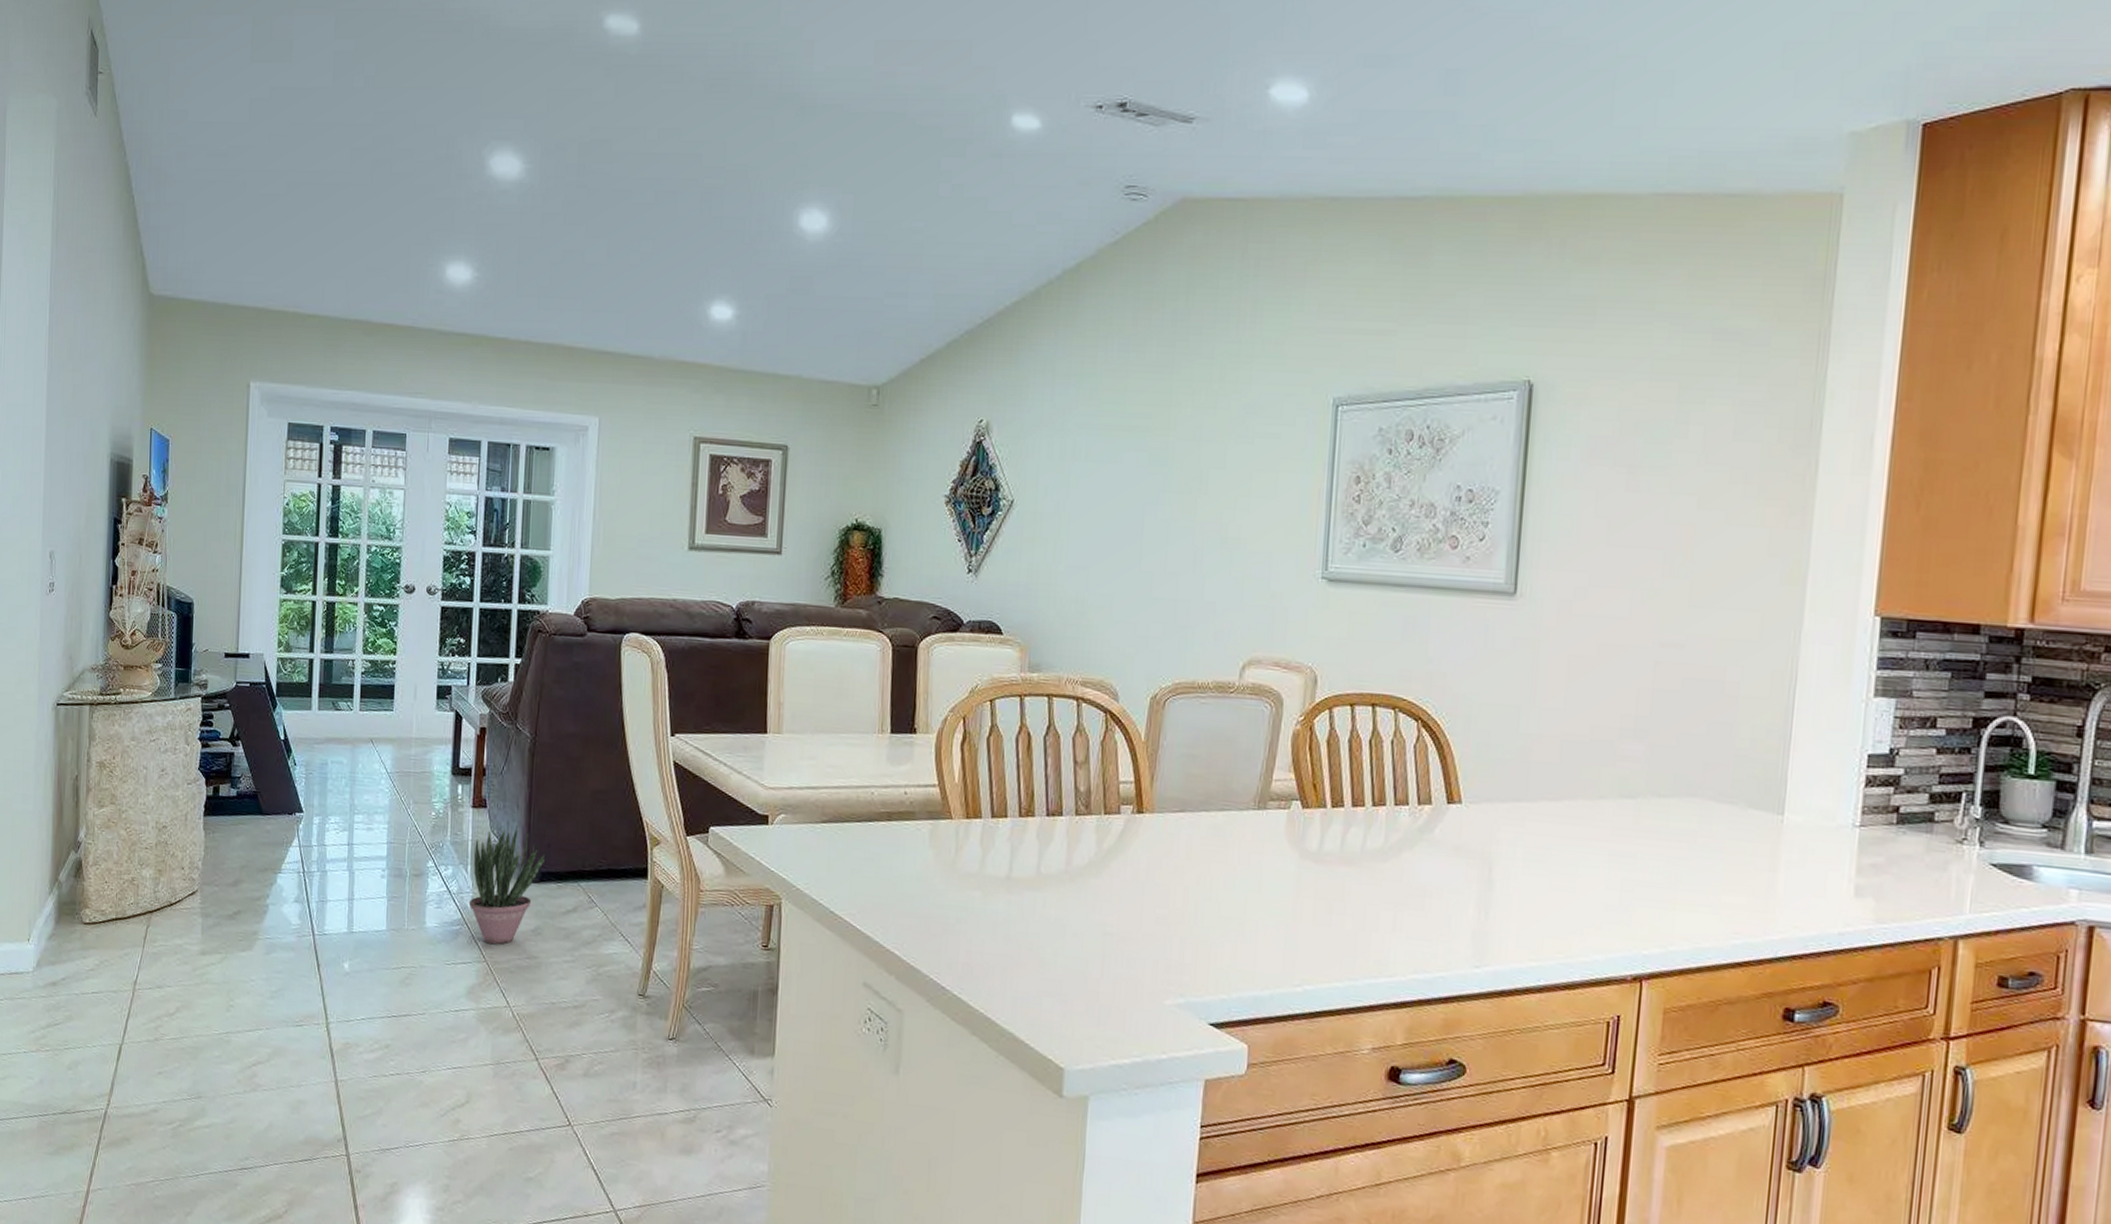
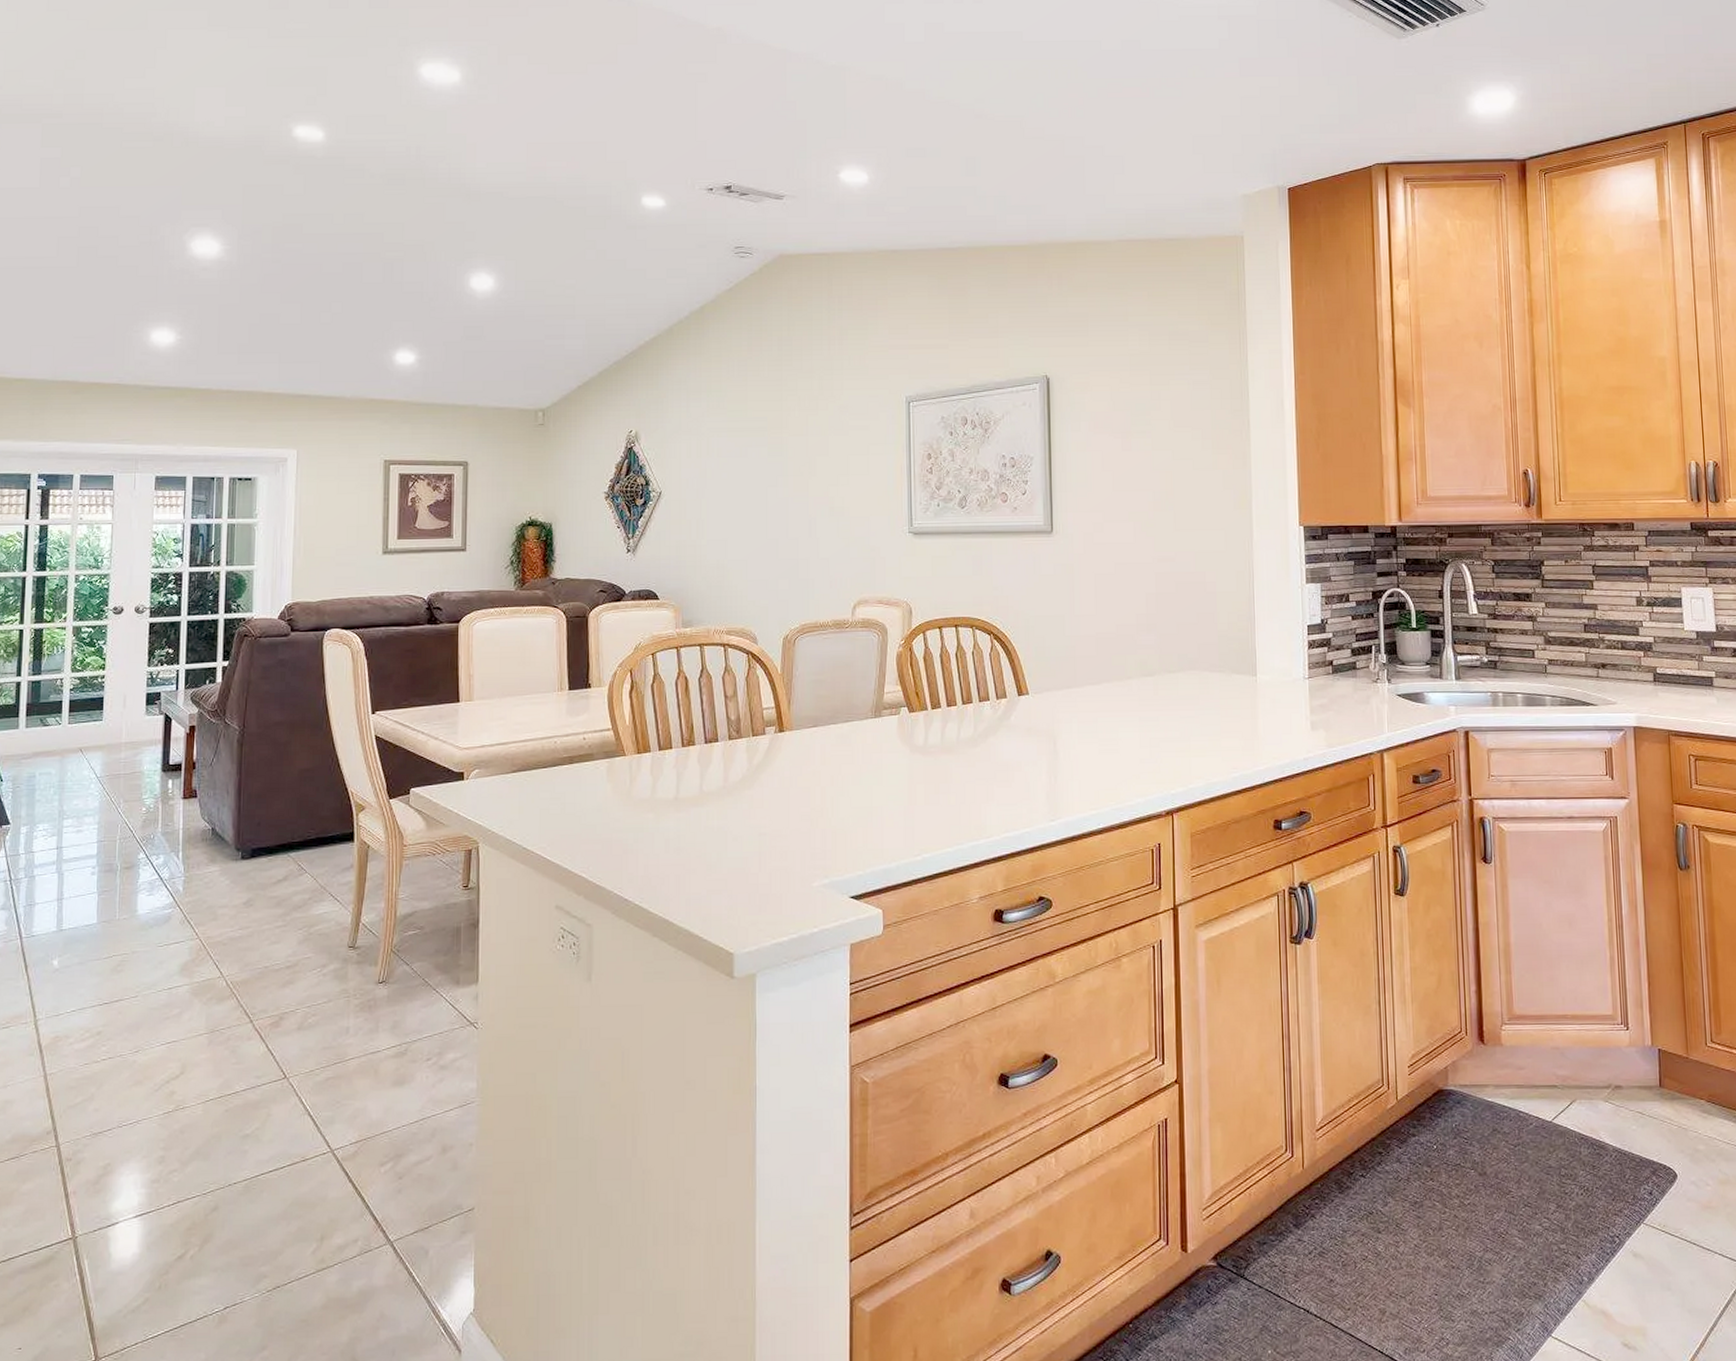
potted plant: present [468,825,545,944] -> none [180,810,255,922]

